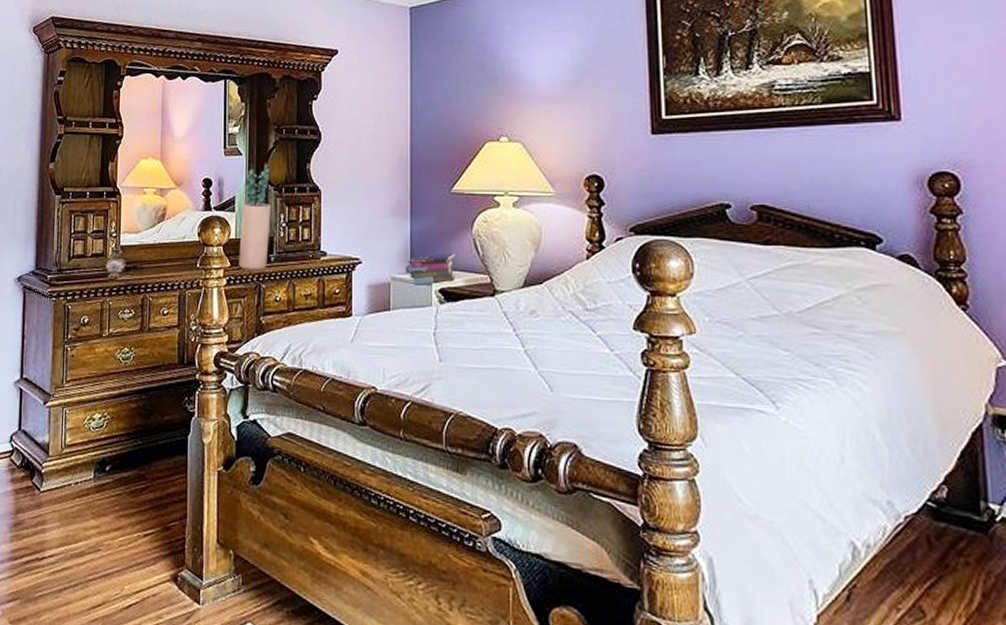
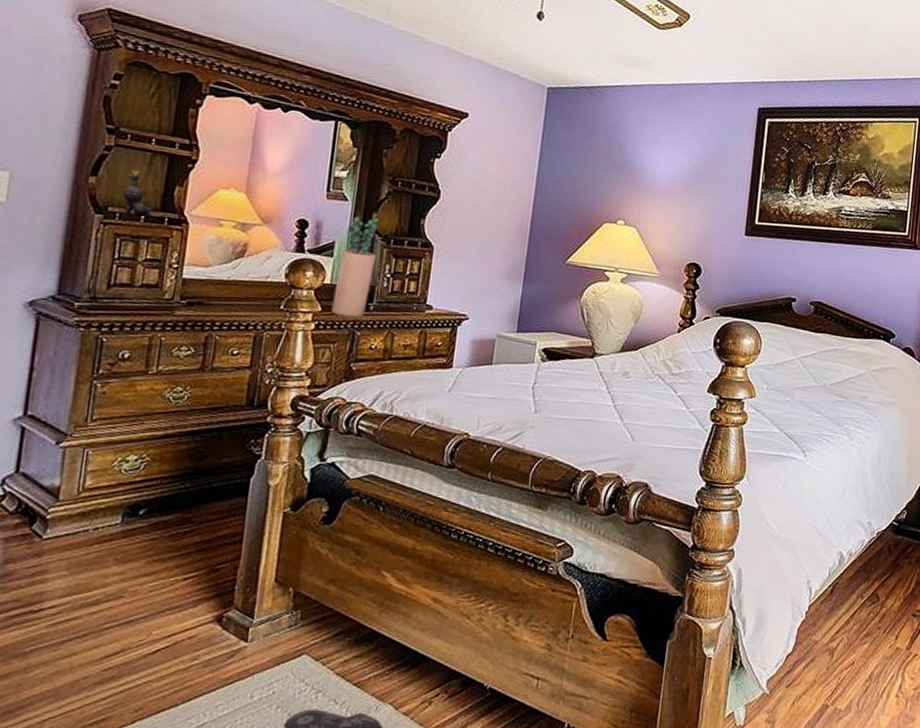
decorative figurine: none [71,152,105,194] -> present [117,169,168,218]
perfume bottle: present [105,249,127,279] -> none [159,281,189,314]
books: present [406,253,455,286] -> none [512,317,562,344]

